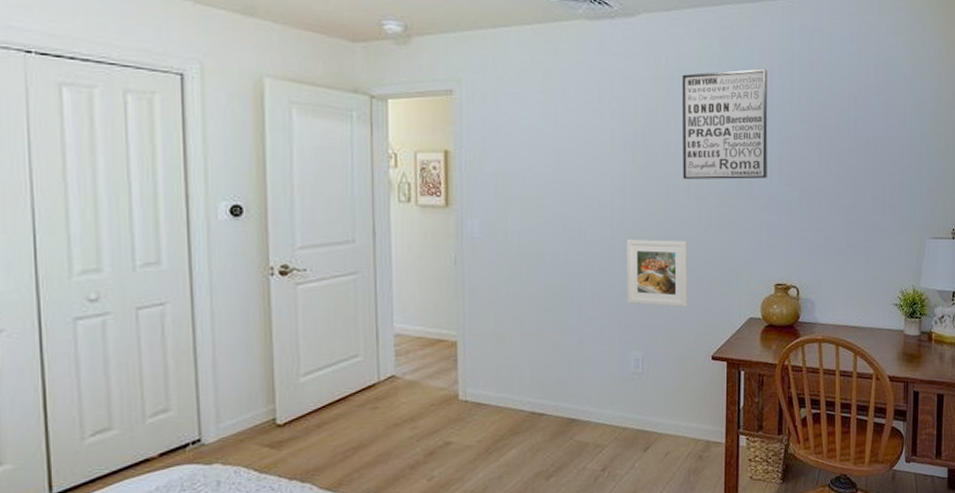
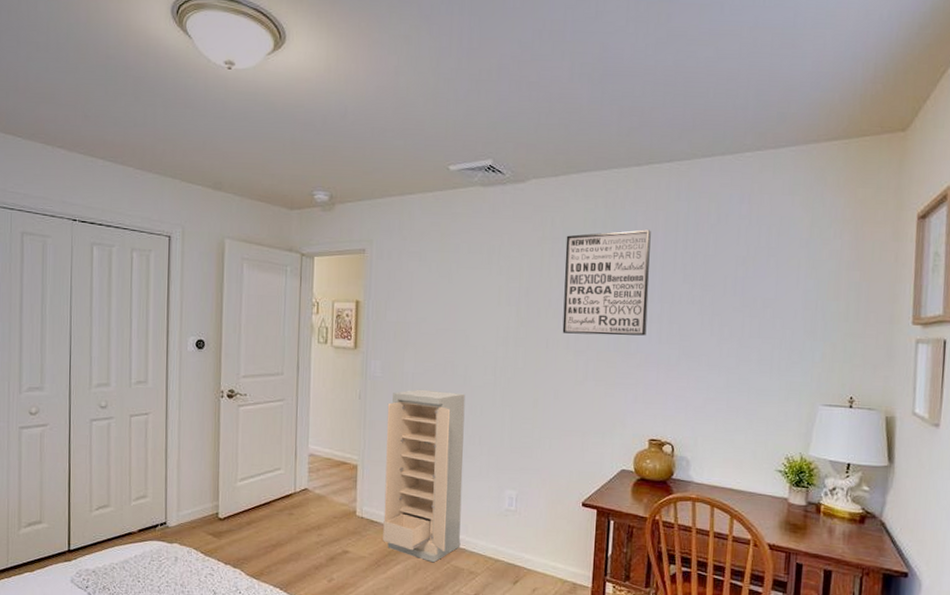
storage cabinet: none [490,248,582,441] -> present [383,389,465,563]
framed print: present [627,239,687,307] -> none [504,386,564,454]

